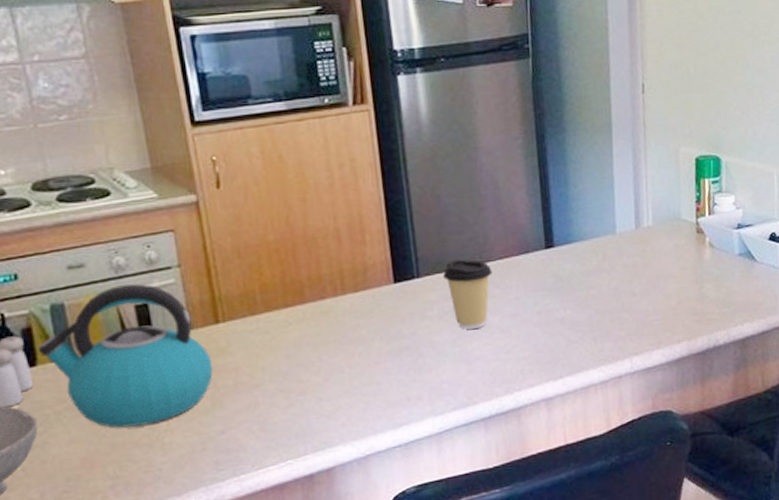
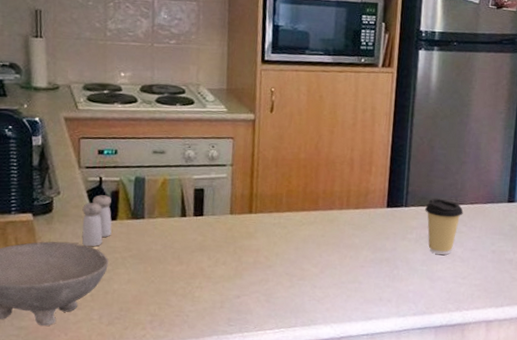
kettle: present [37,284,213,428] -> none [120,172,241,280]

